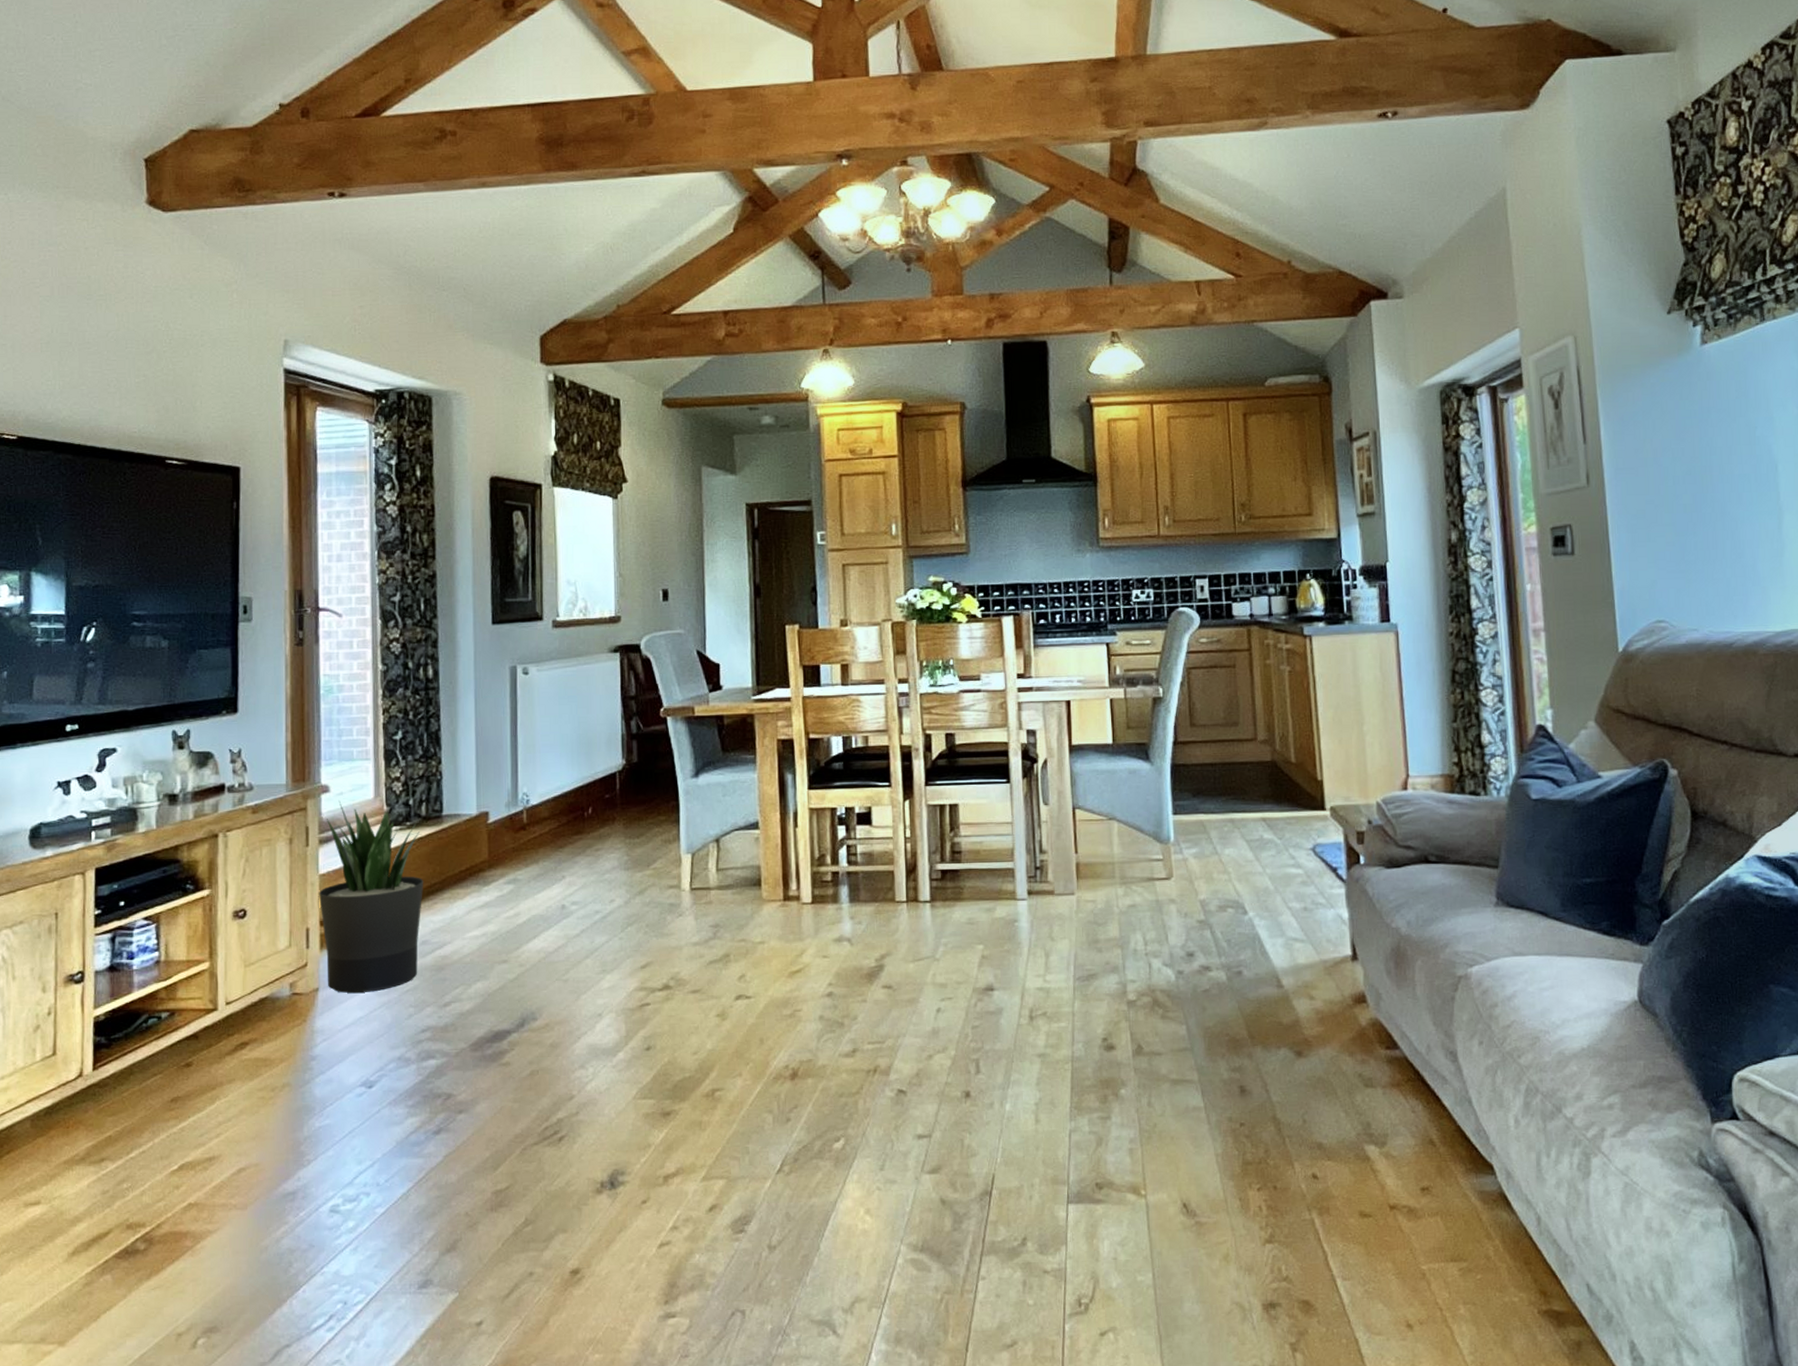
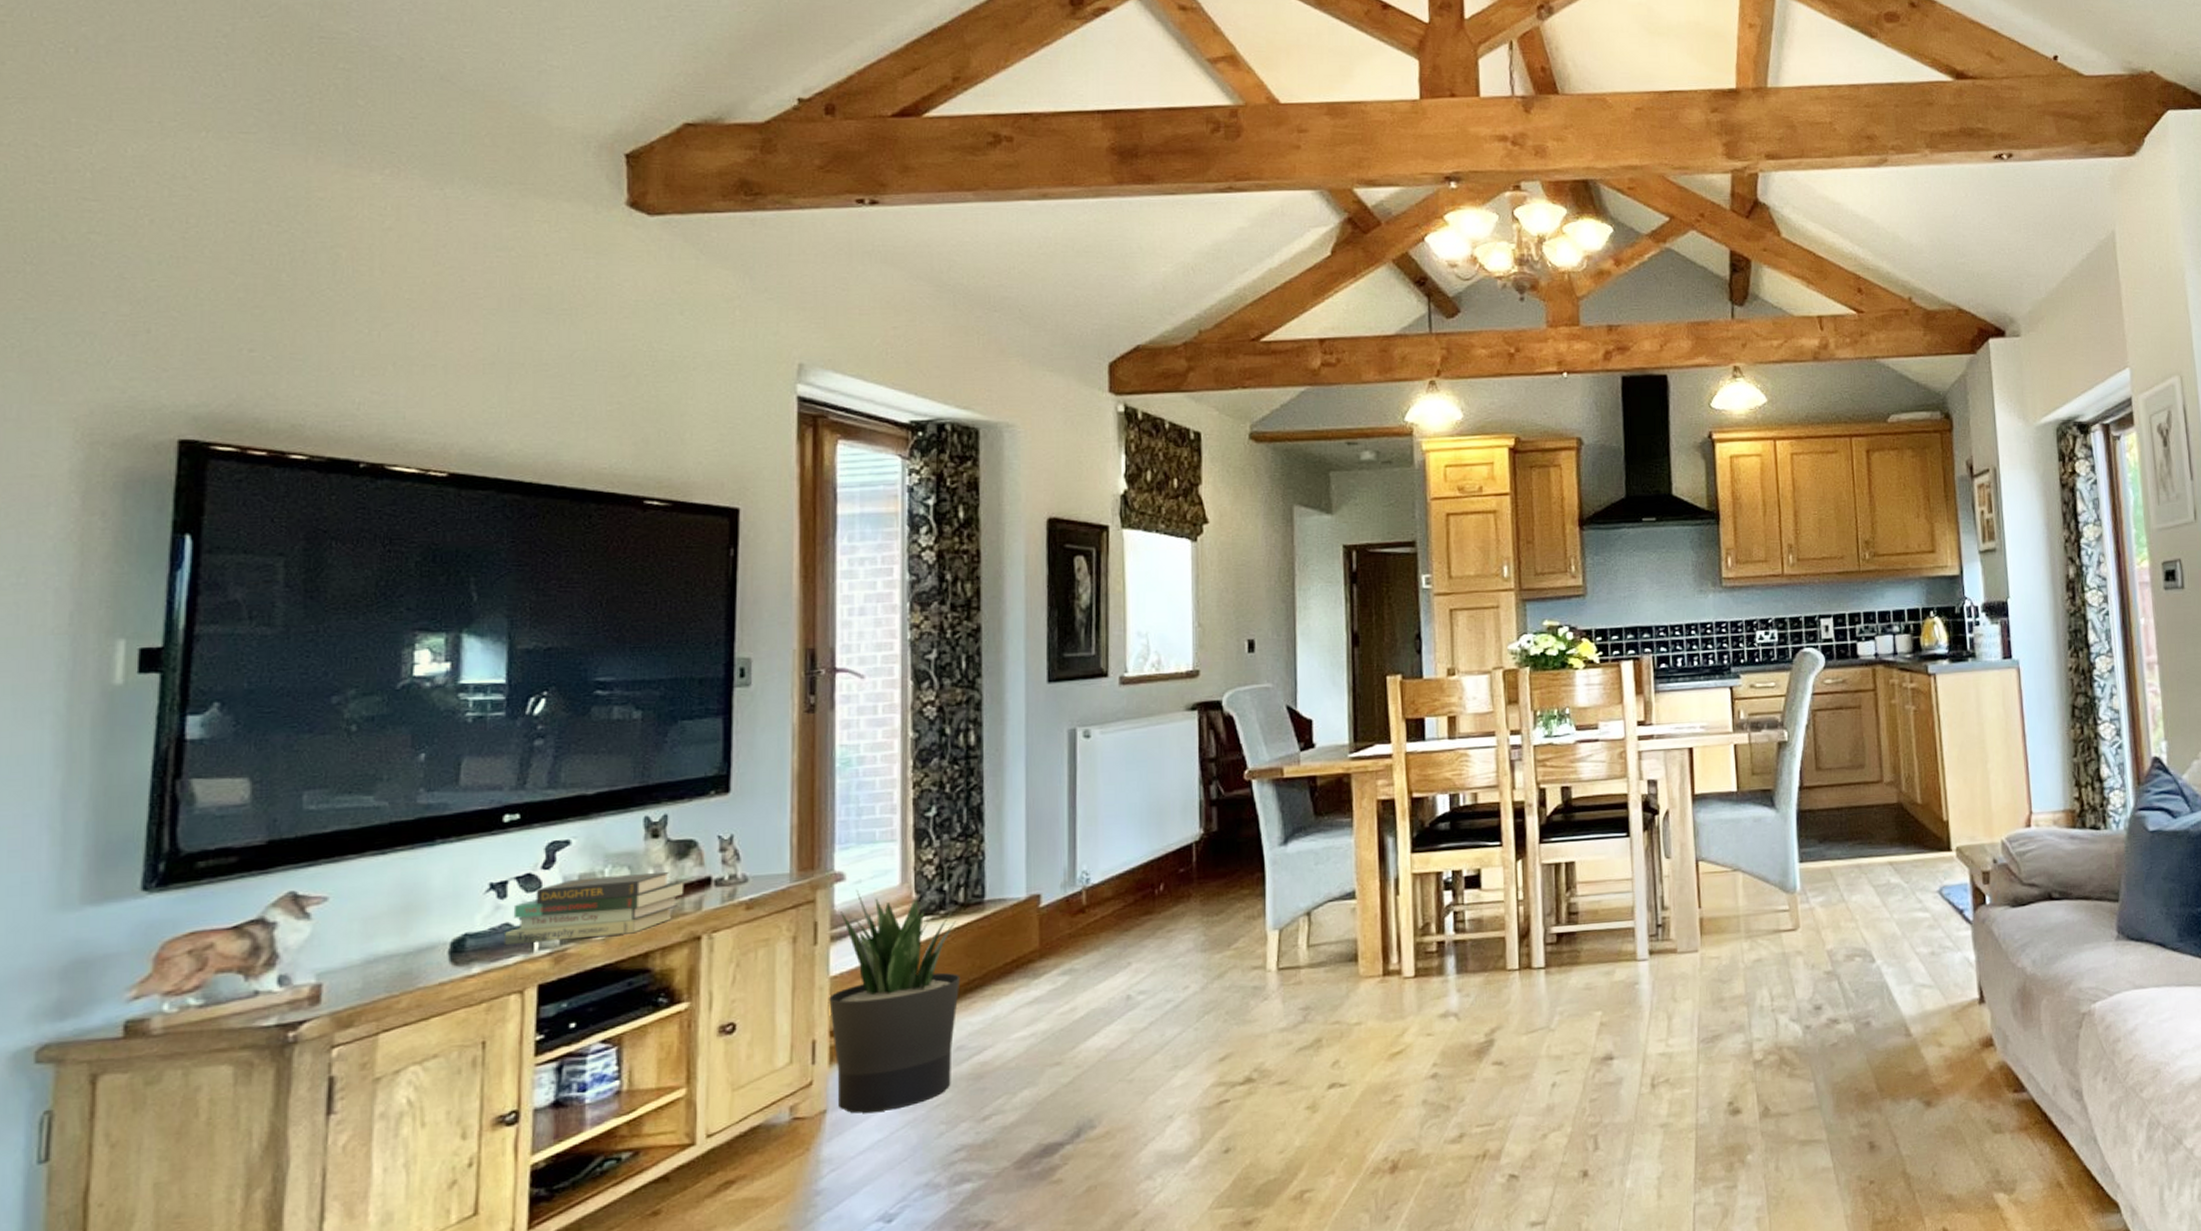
books: none [70,778,204,834] -> present [505,871,684,946]

